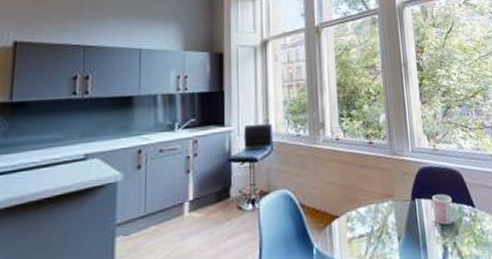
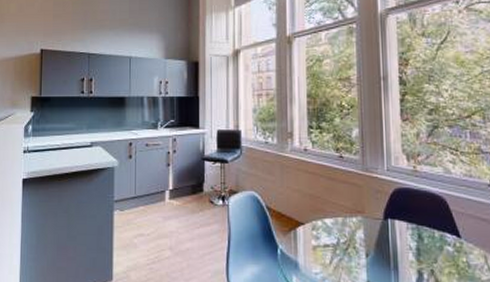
mug: present [432,194,458,226] -> none [408,218,438,251]

